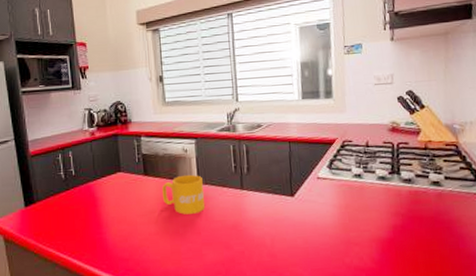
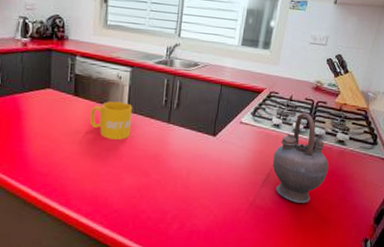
teapot: none [361,157,430,259] -> present [272,112,329,203]

